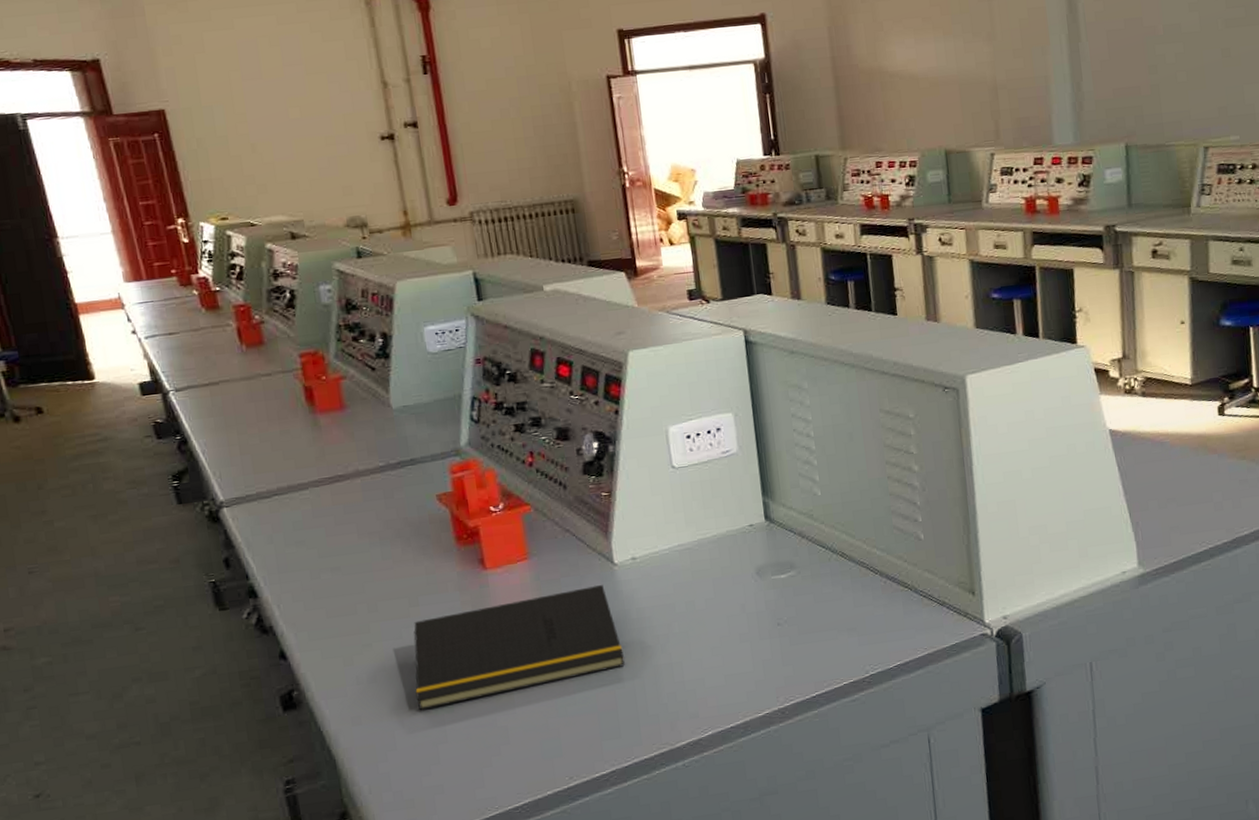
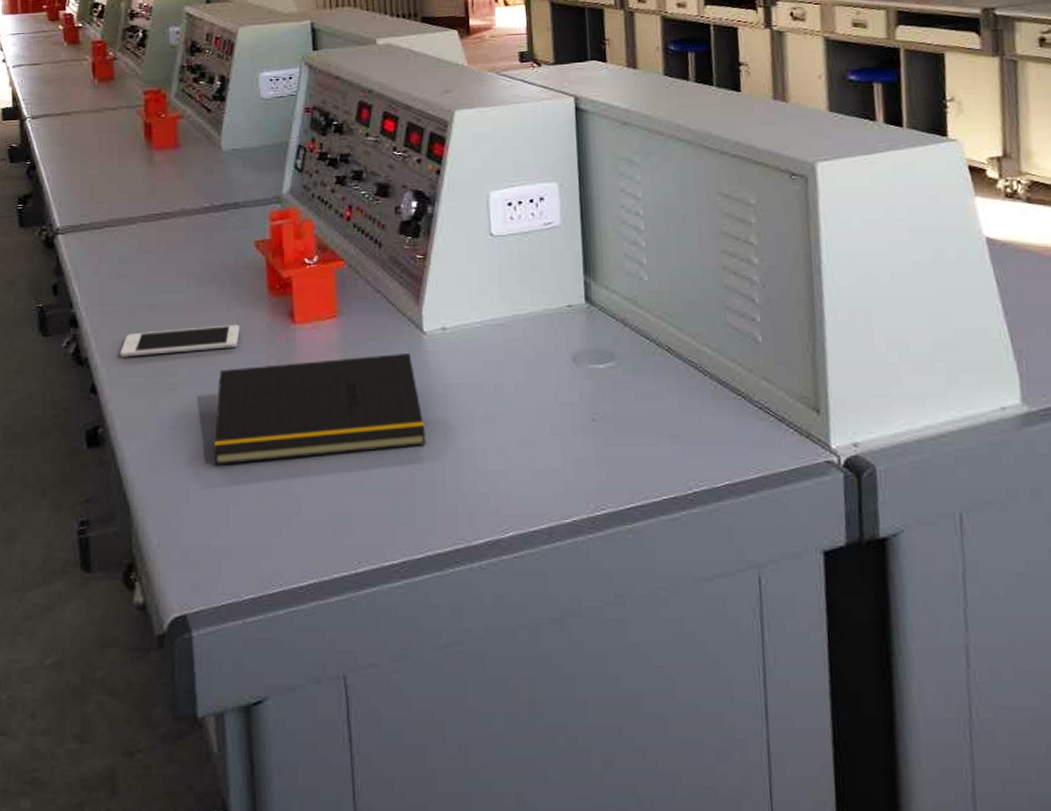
cell phone: none [306,576,431,621] -> present [120,324,240,357]

